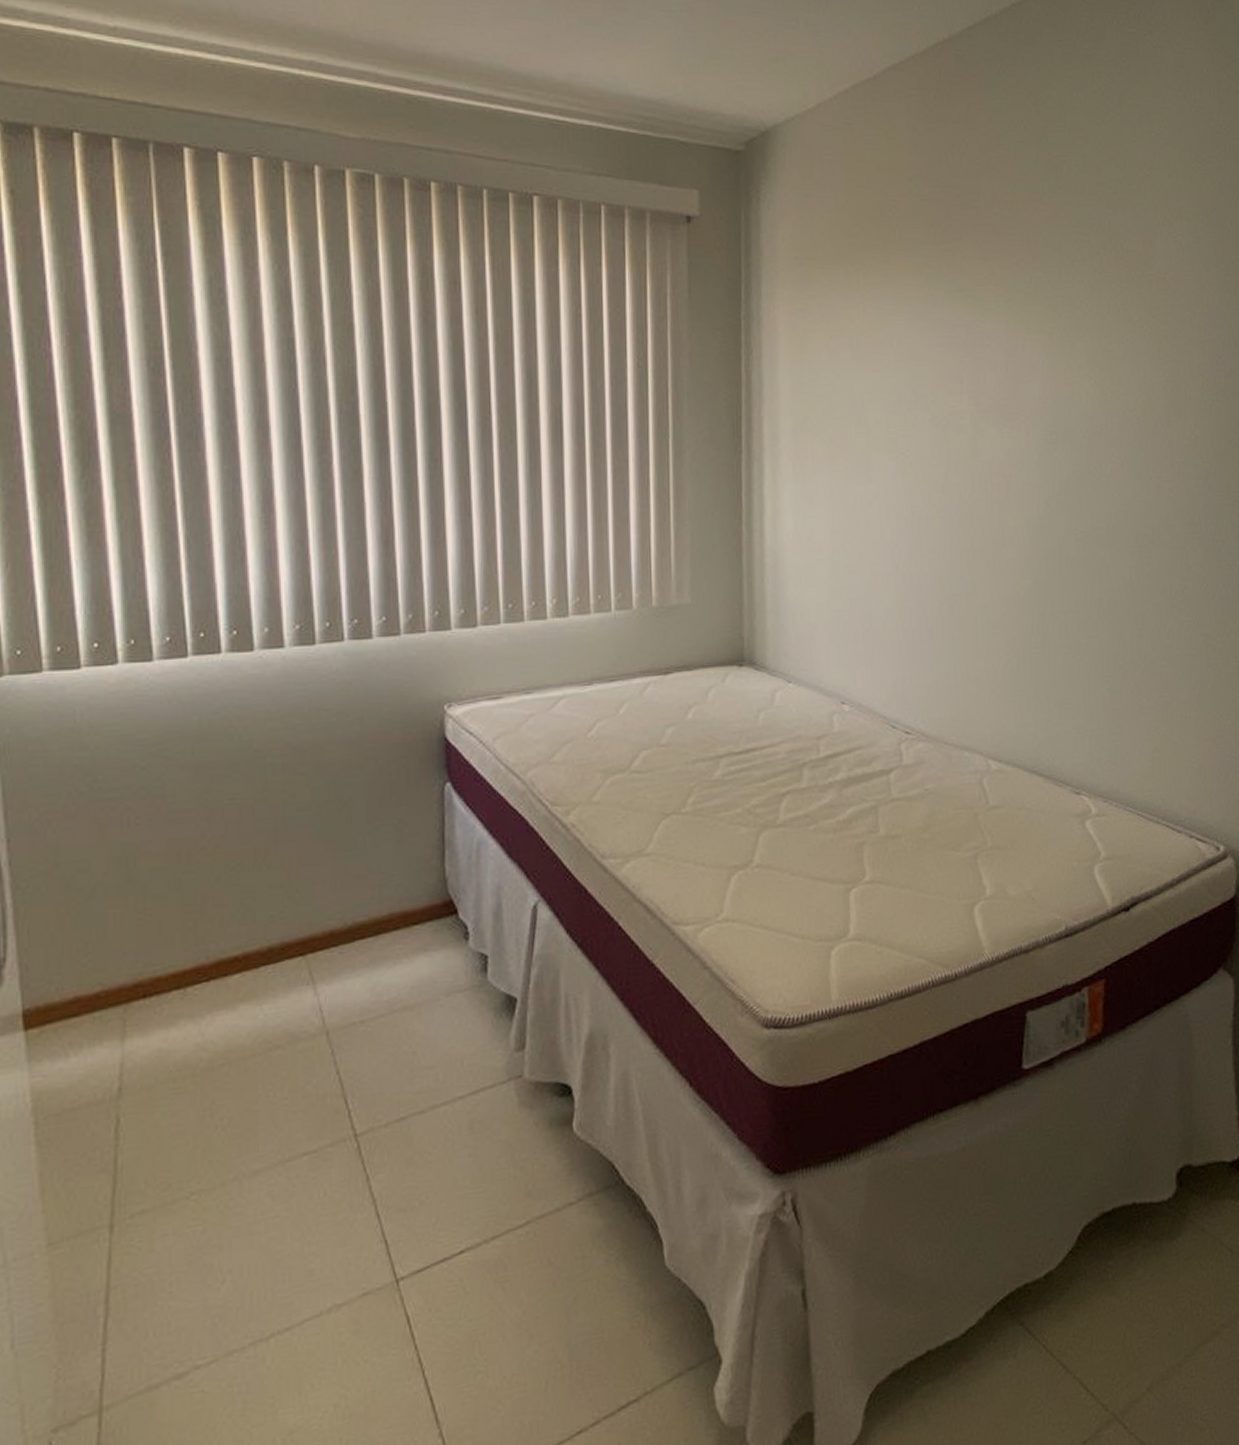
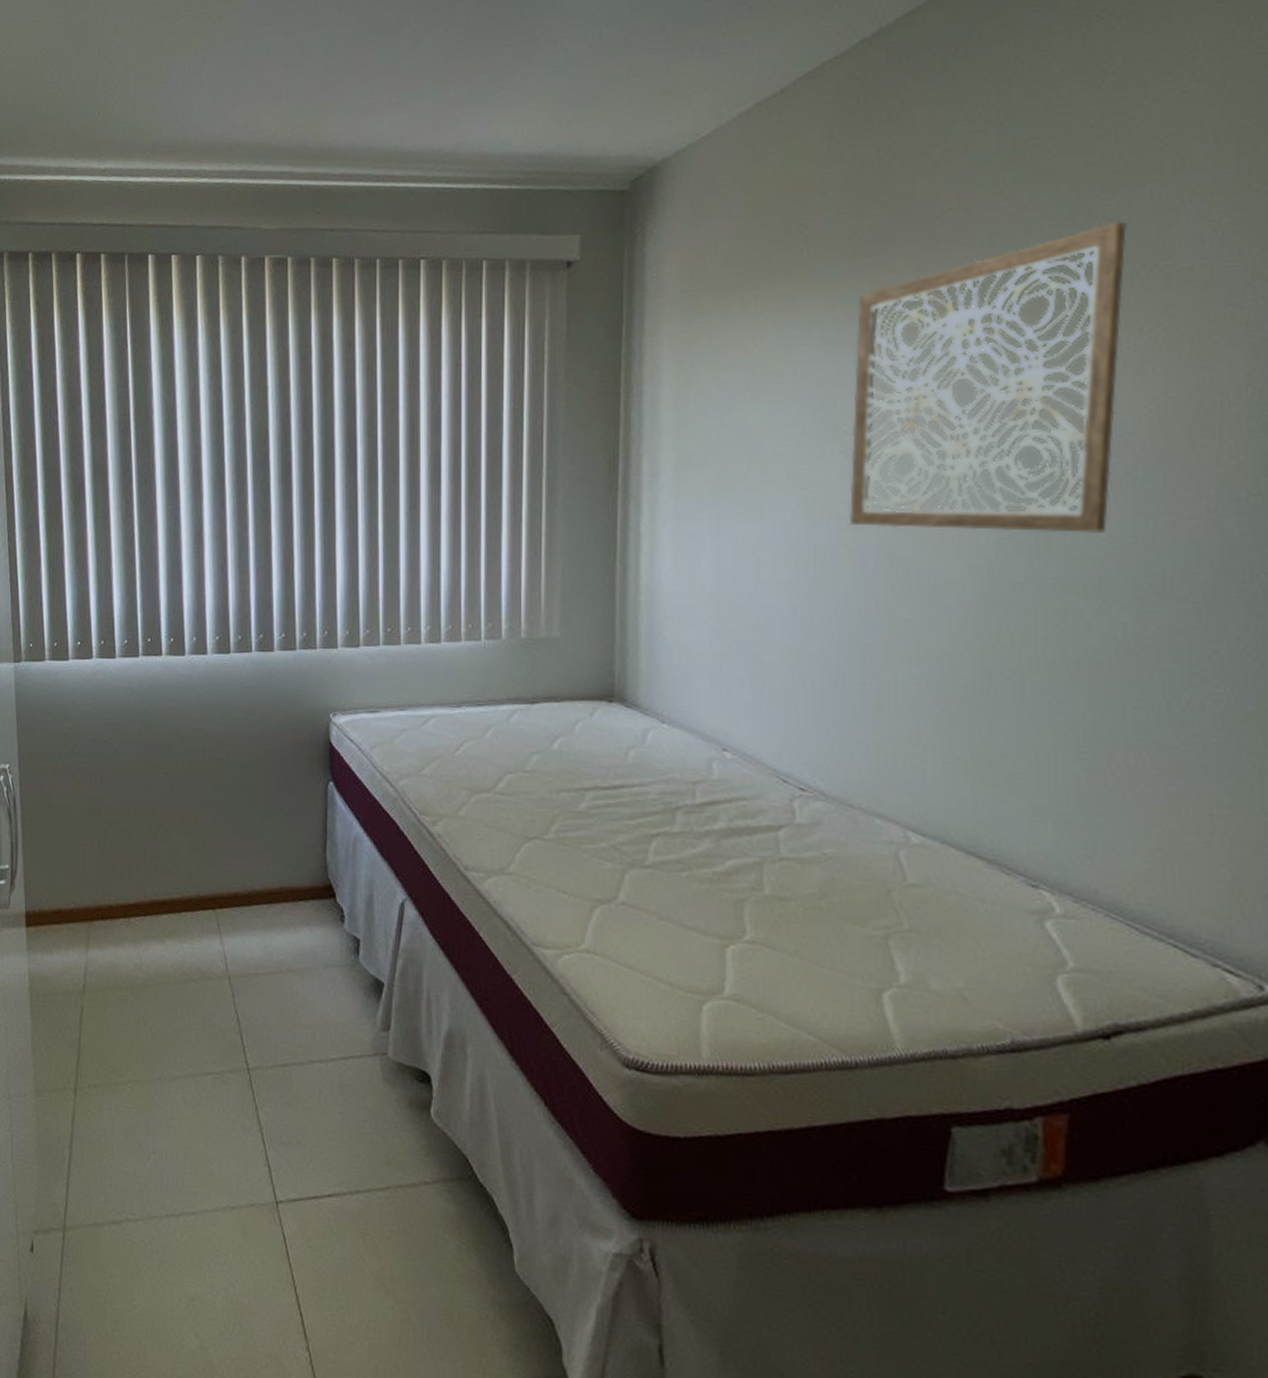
wall art: none [937,234,1124,493] -> present [849,221,1127,533]

